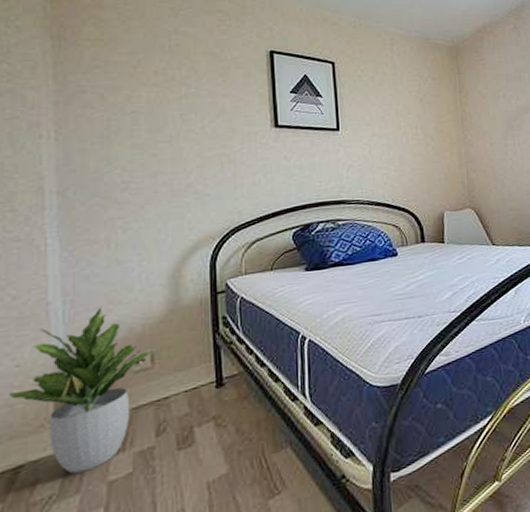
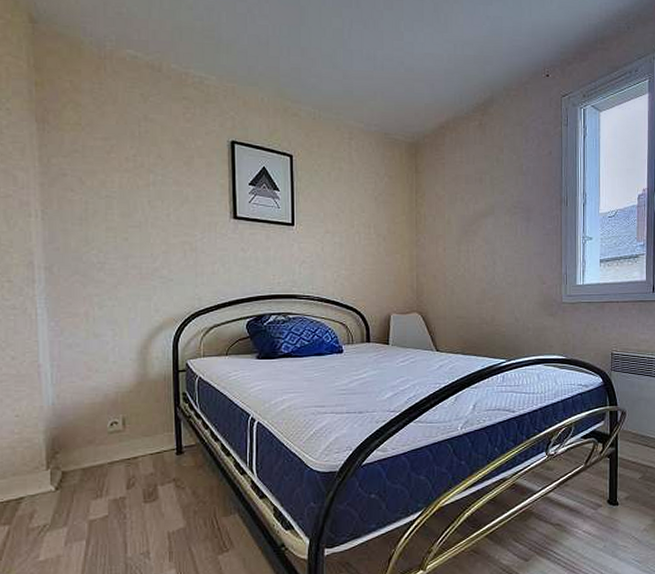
potted plant: present [8,306,151,474] -> none [10,372,123,510]

